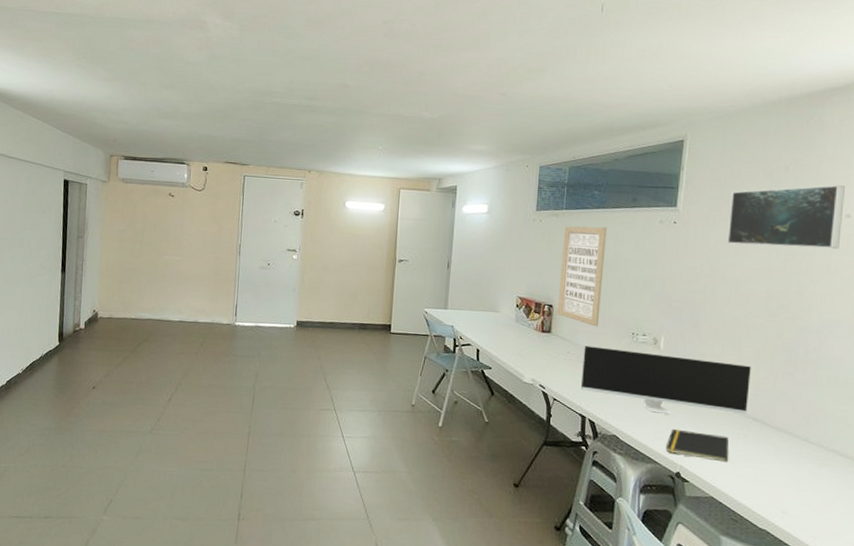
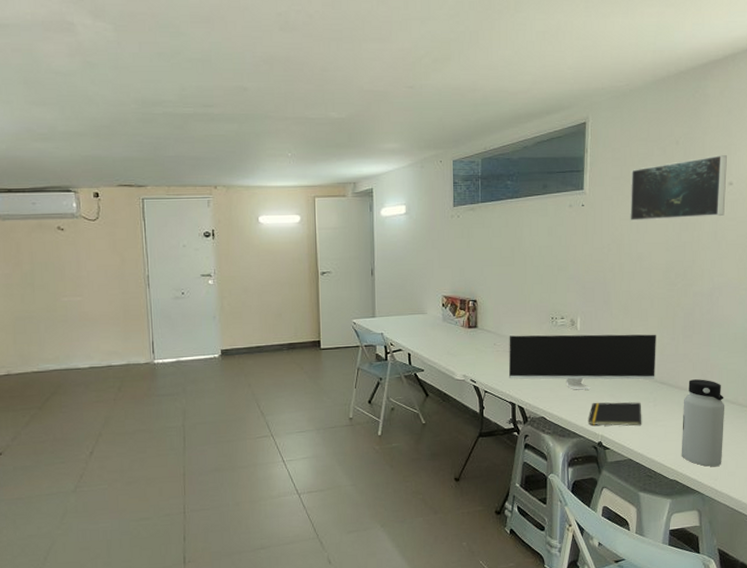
wall art: present [557,226,608,327] -> none [481,216,522,316]
water bottle: none [774,421,831,524] -> present [681,379,725,467]

